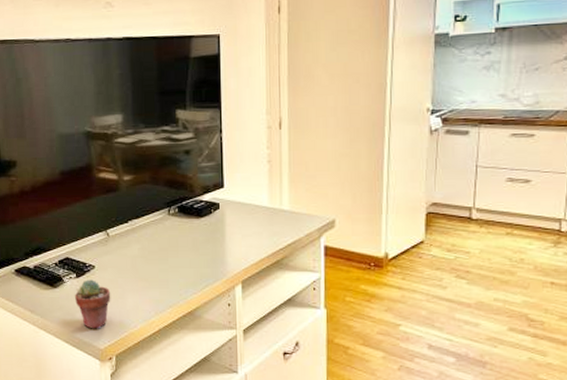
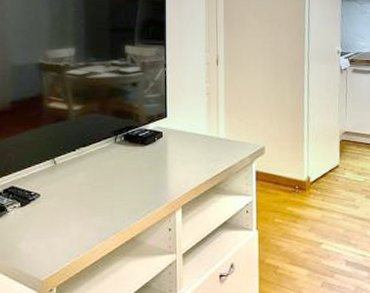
potted succulent: present [74,280,111,329] -> none [17,208,55,260]

